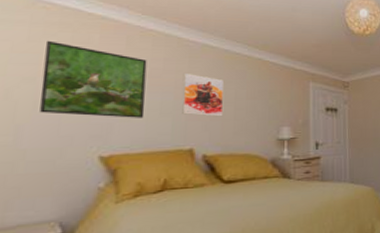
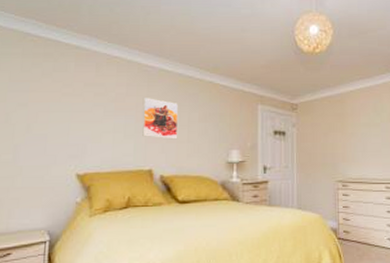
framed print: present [39,40,147,118] -> none [31,70,113,140]

